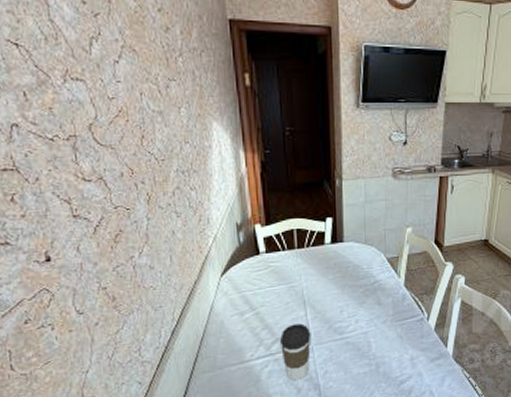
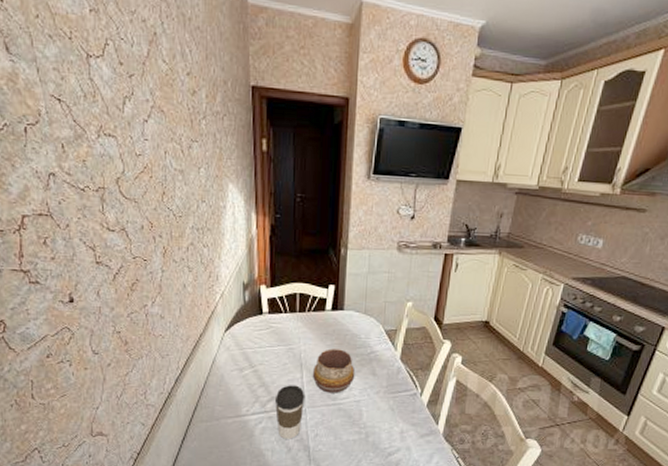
decorative bowl: none [317,282,361,328] -> present [313,349,355,393]

